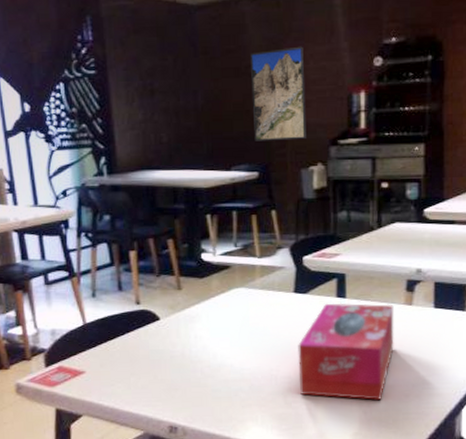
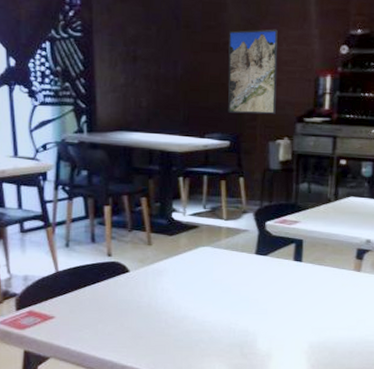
tissue box: present [298,303,394,401] -> none [255,265,344,356]

